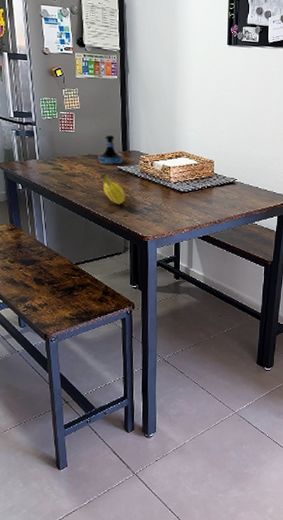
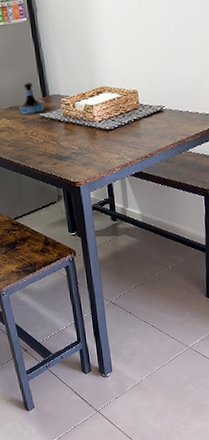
fruit: present [101,173,126,205] -> none [25,123,53,154]

